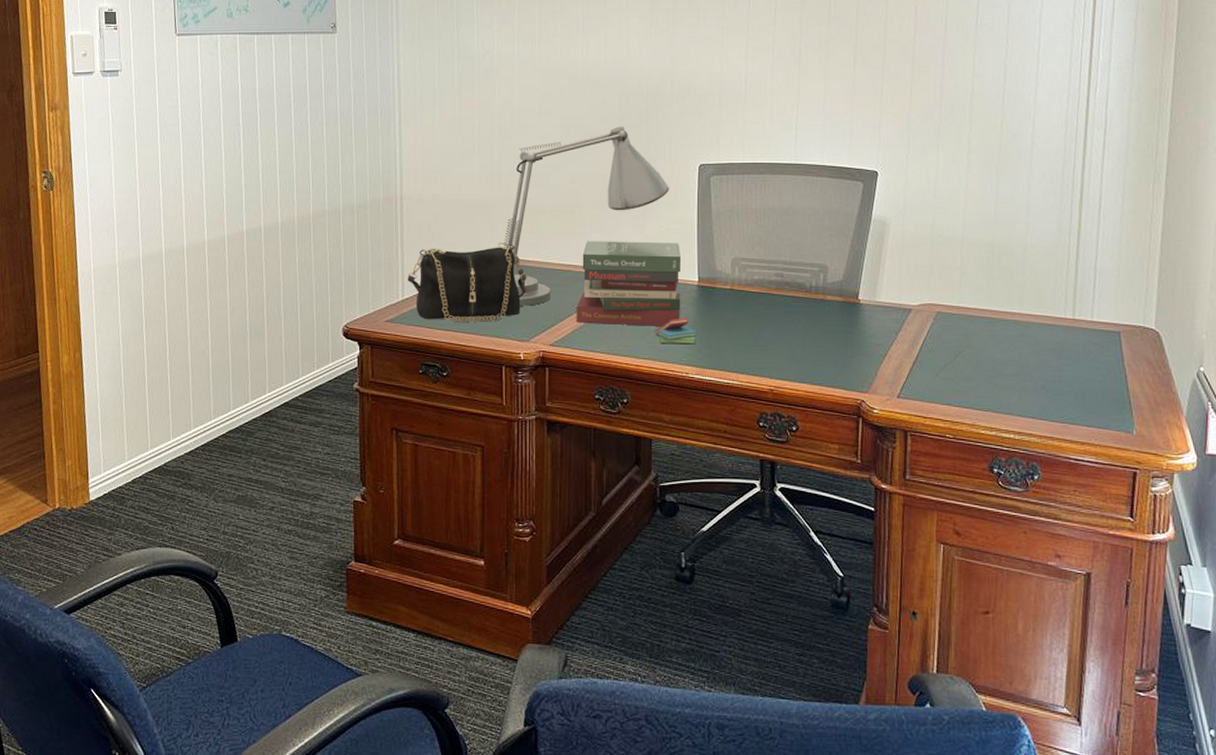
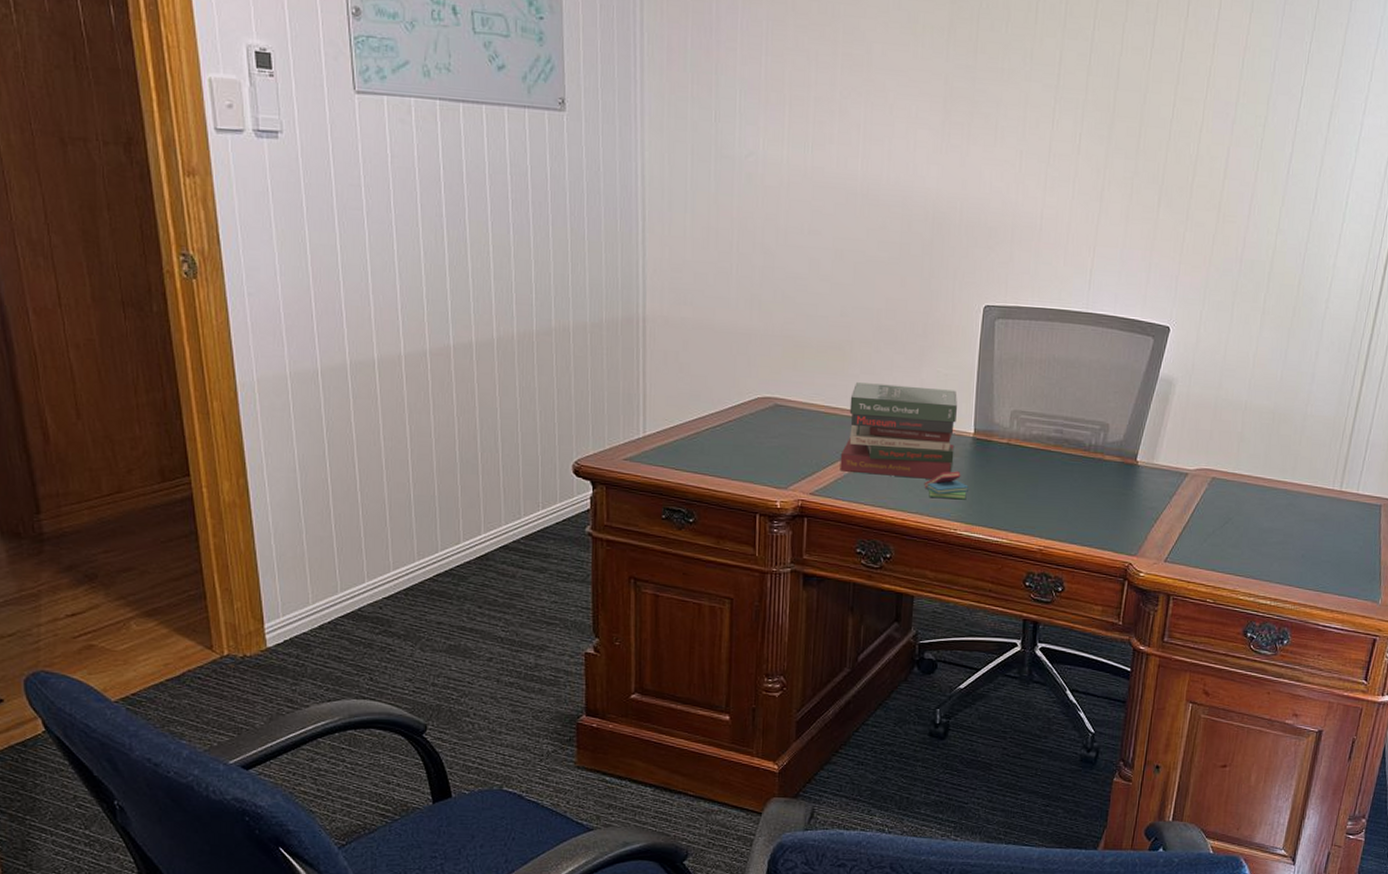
handbag: present [407,242,527,323] -> none [650,377,788,466]
desk lamp: present [502,126,670,306] -> none [761,255,950,451]

